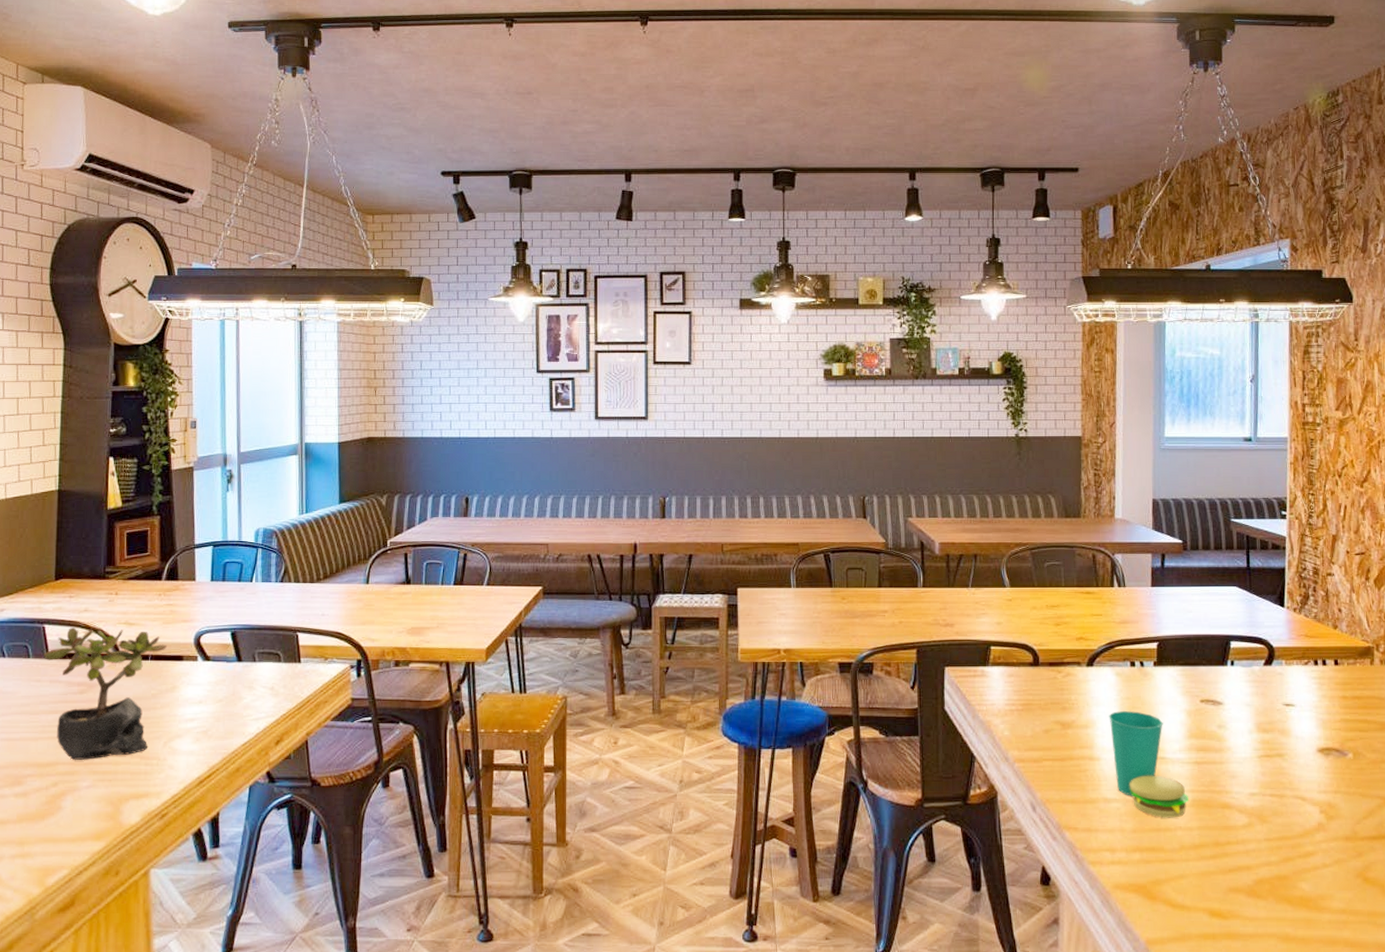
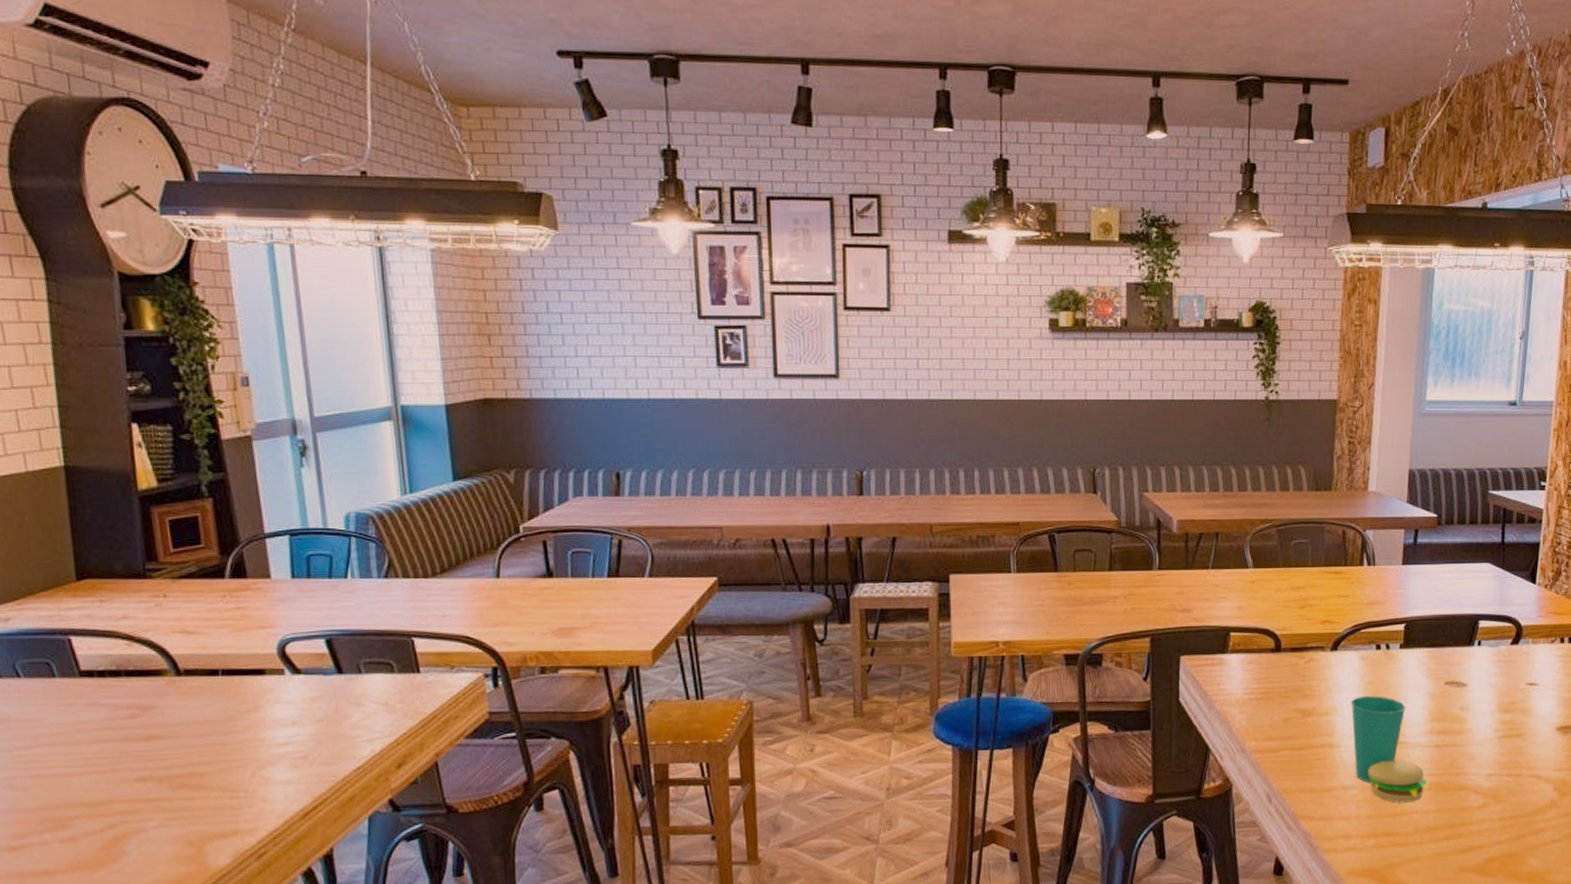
succulent plant: present [43,628,168,760] -> none [74,639,243,797]

